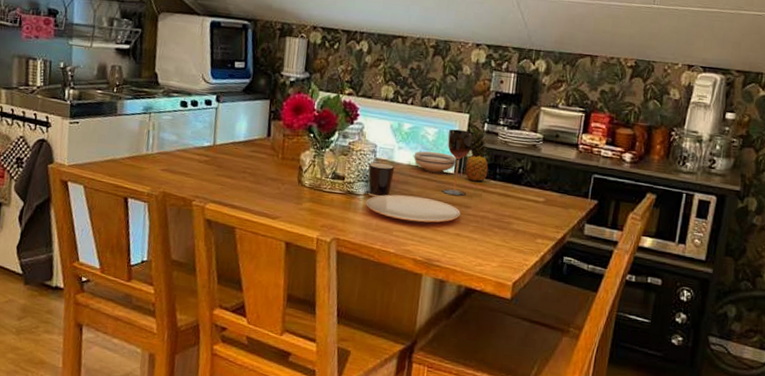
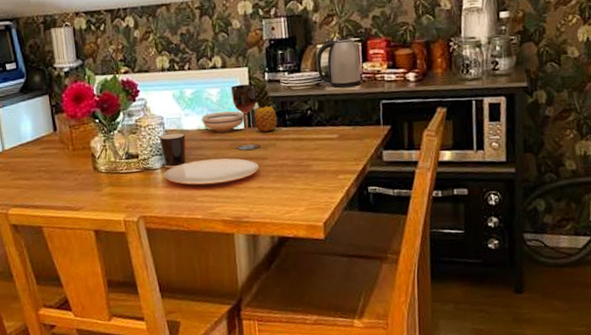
kettle: none [537,105,584,155] -> present [316,37,361,88]

